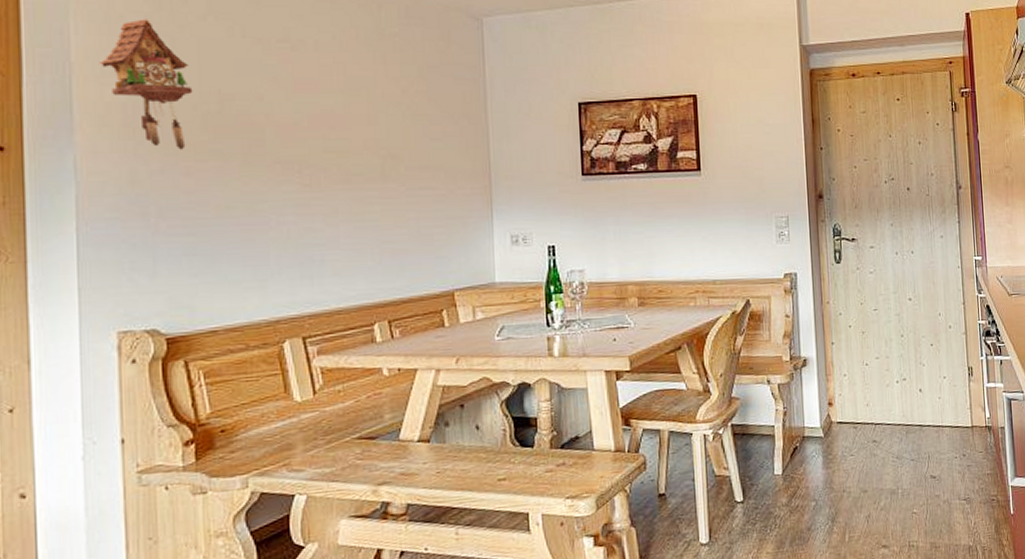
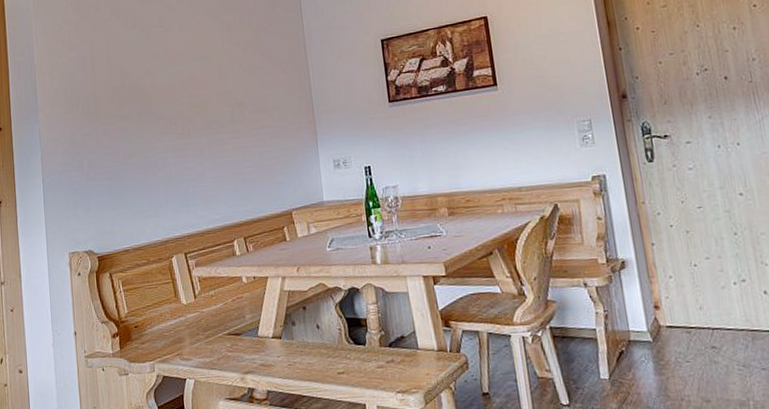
cuckoo clock: present [98,19,193,150] -> none [49,26,105,117]

